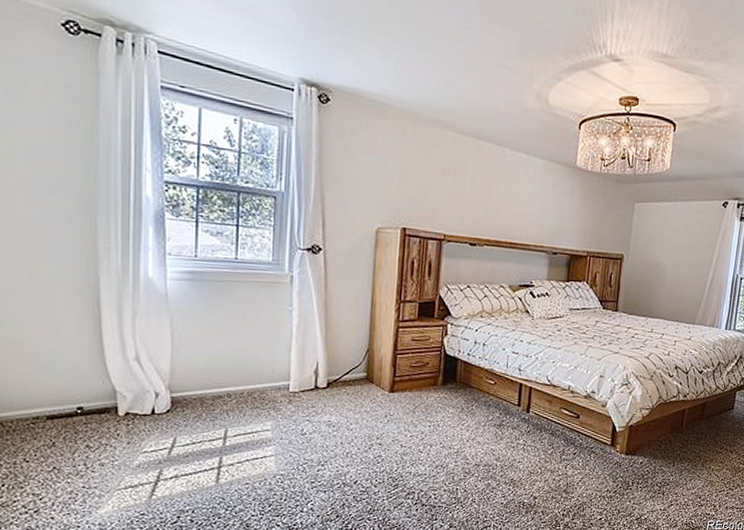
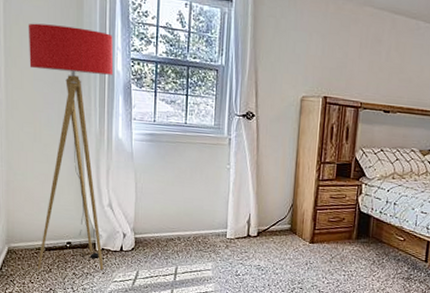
floor lamp: none [20,135,141,445] -> present [28,23,114,271]

